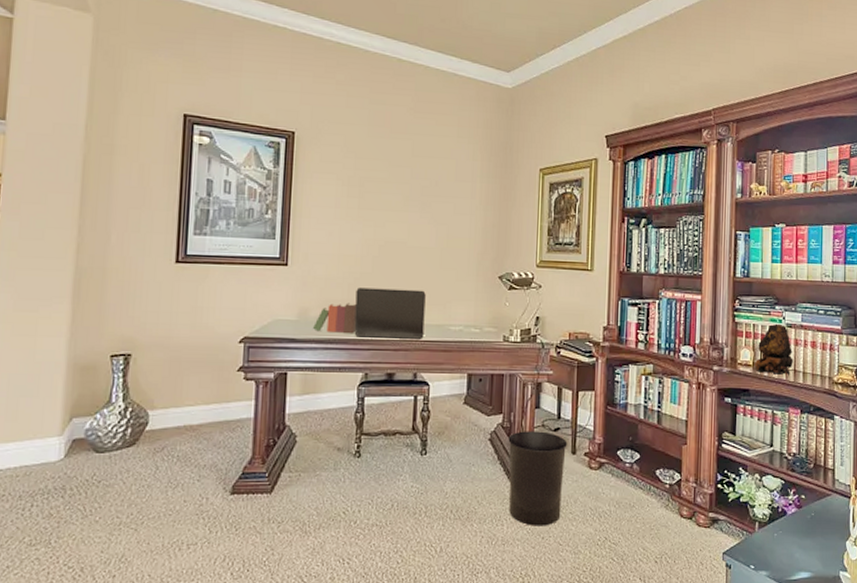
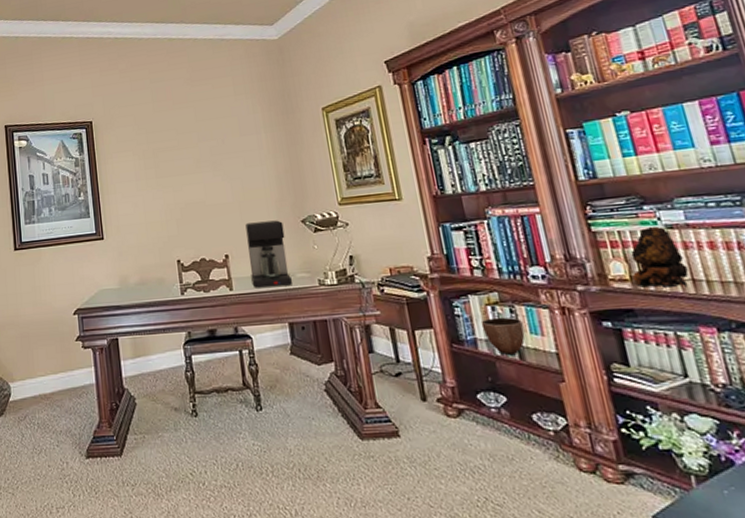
books: present [313,303,357,334] -> none [134,265,173,297]
laptop computer: present [354,287,426,339] -> none [166,244,238,298]
coffee maker: none [439,271,481,339] -> present [245,220,293,288]
waste bin: present [508,431,568,526] -> none [345,377,425,485]
decorative bowl: none [634,386,666,419] -> present [480,317,525,355]

